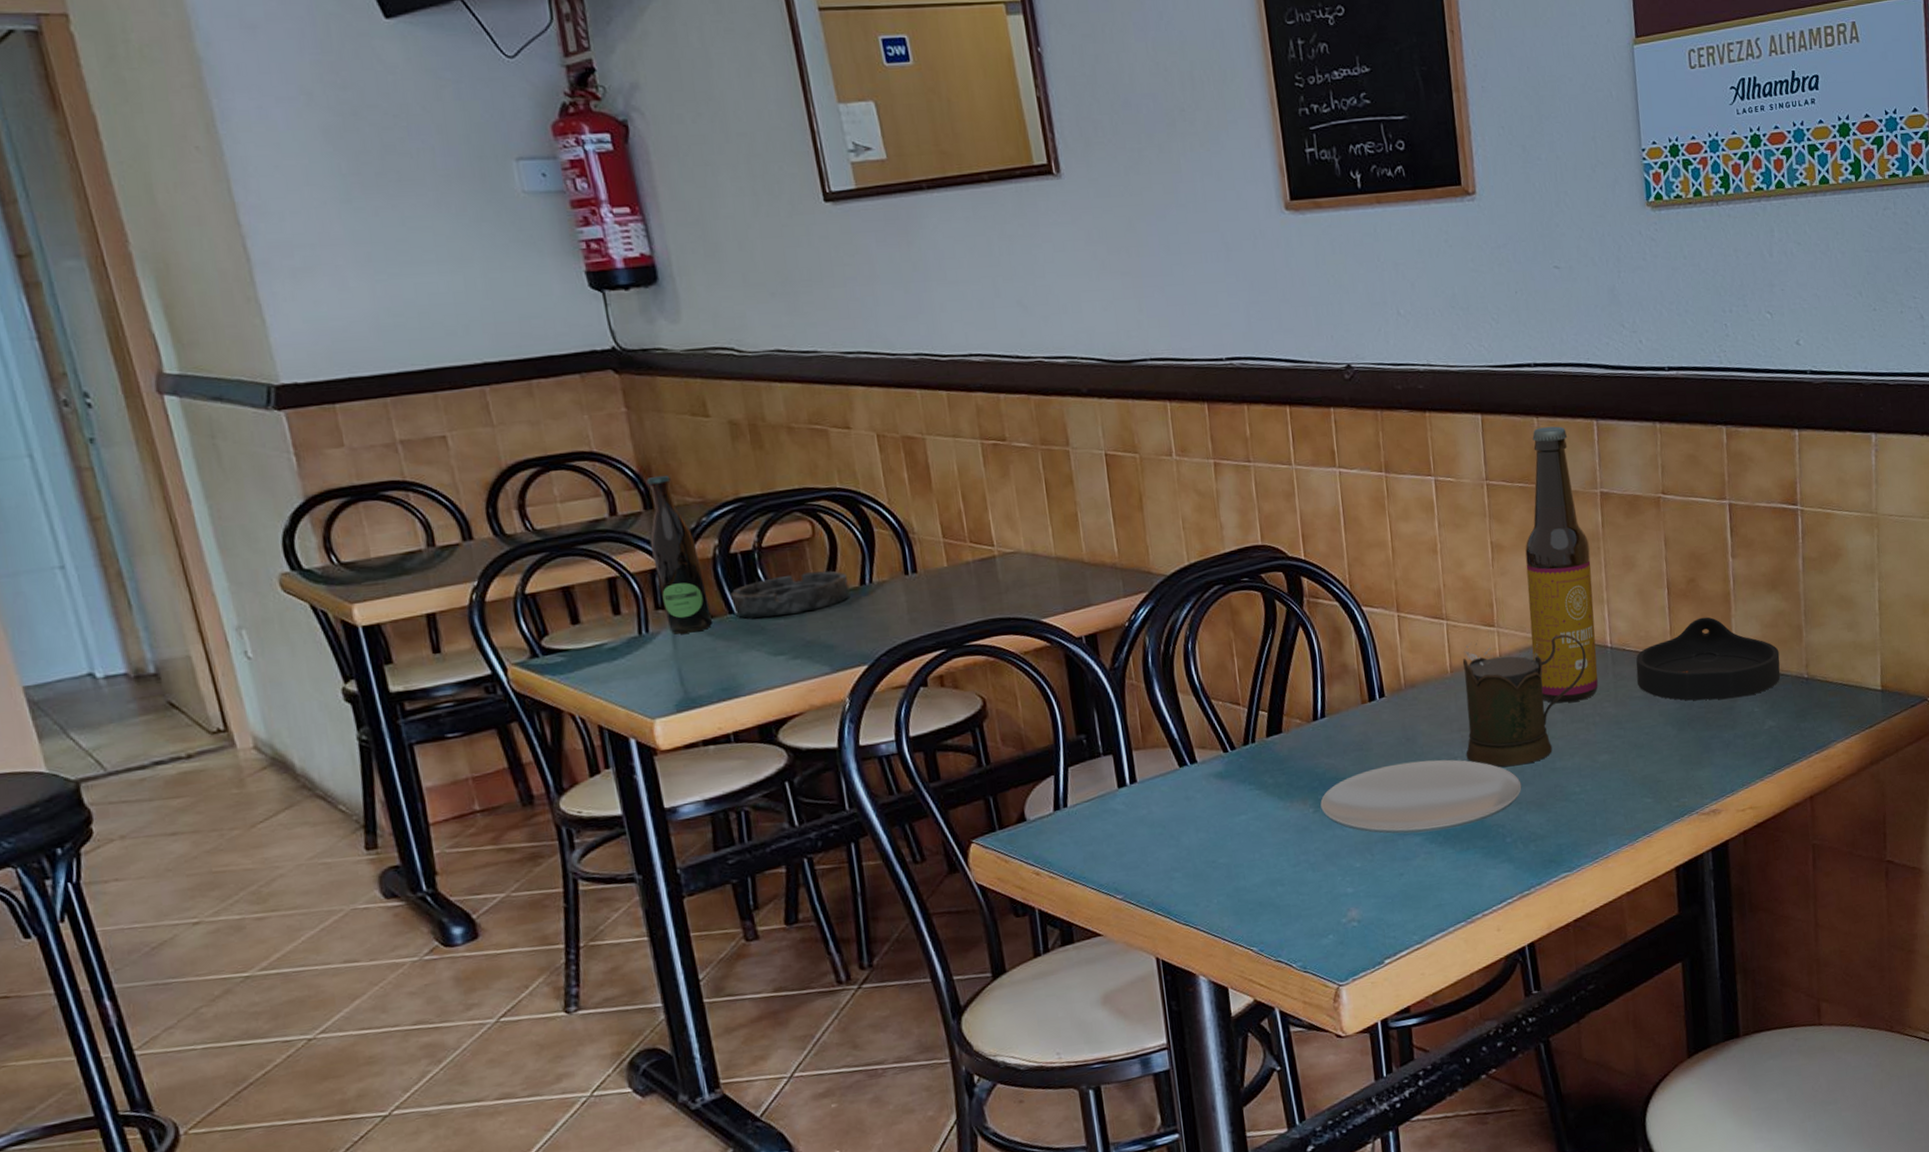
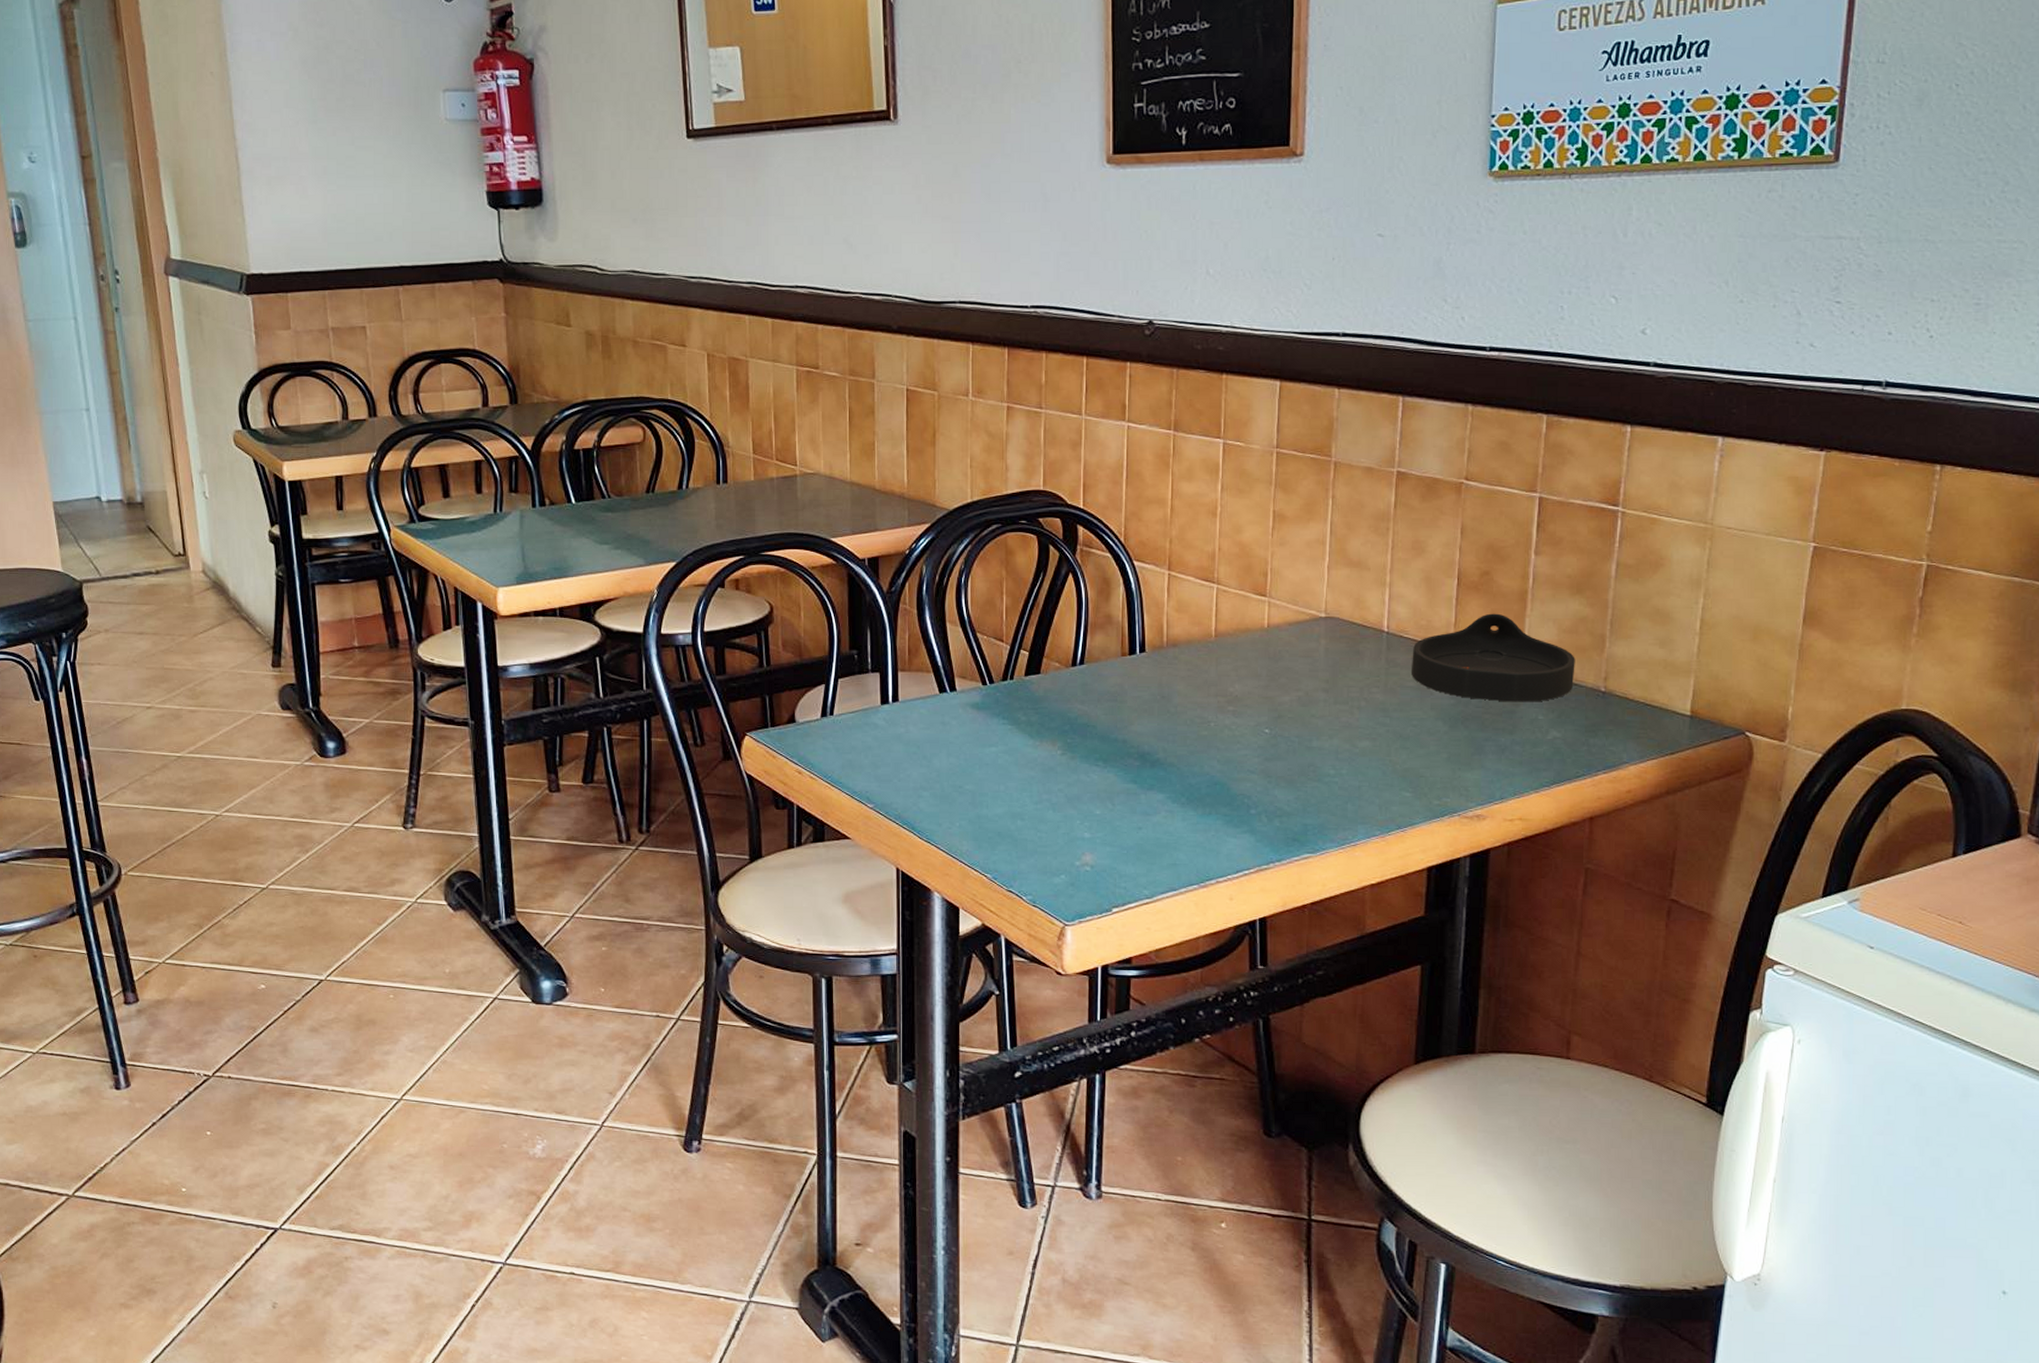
bottle: present [646,475,713,634] -> none [511,375,554,516]
ashtray: present [730,570,850,619] -> none [571,473,668,510]
plate: present [1320,759,1522,834] -> none [1069,719,1274,791]
beer mug: present [1462,634,1587,767] -> none [1220,608,1360,739]
beer bottle: present [1524,426,1598,703] -> none [1303,399,1379,682]

